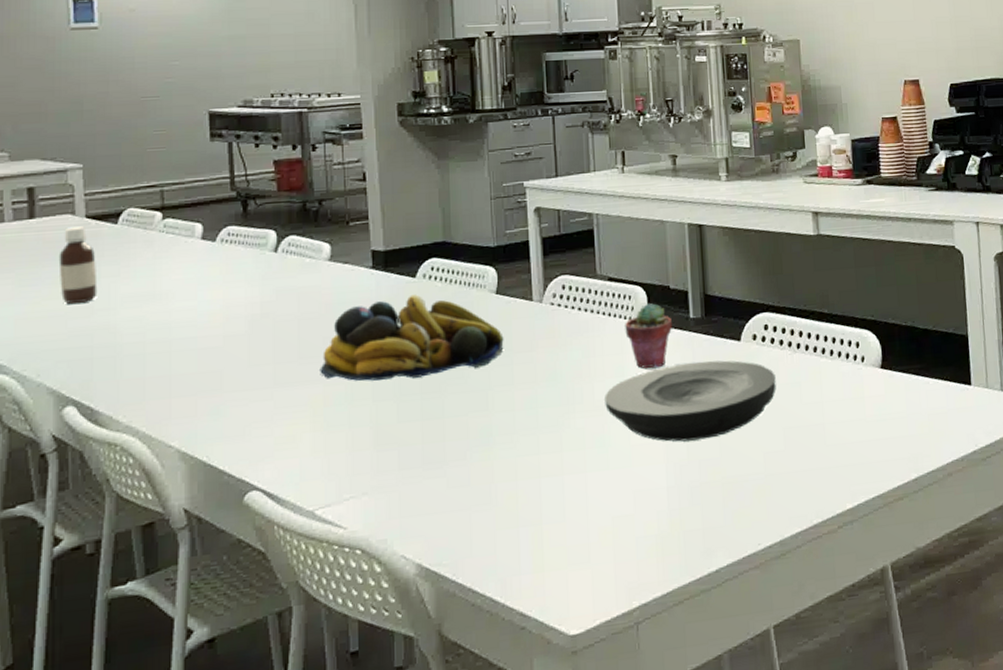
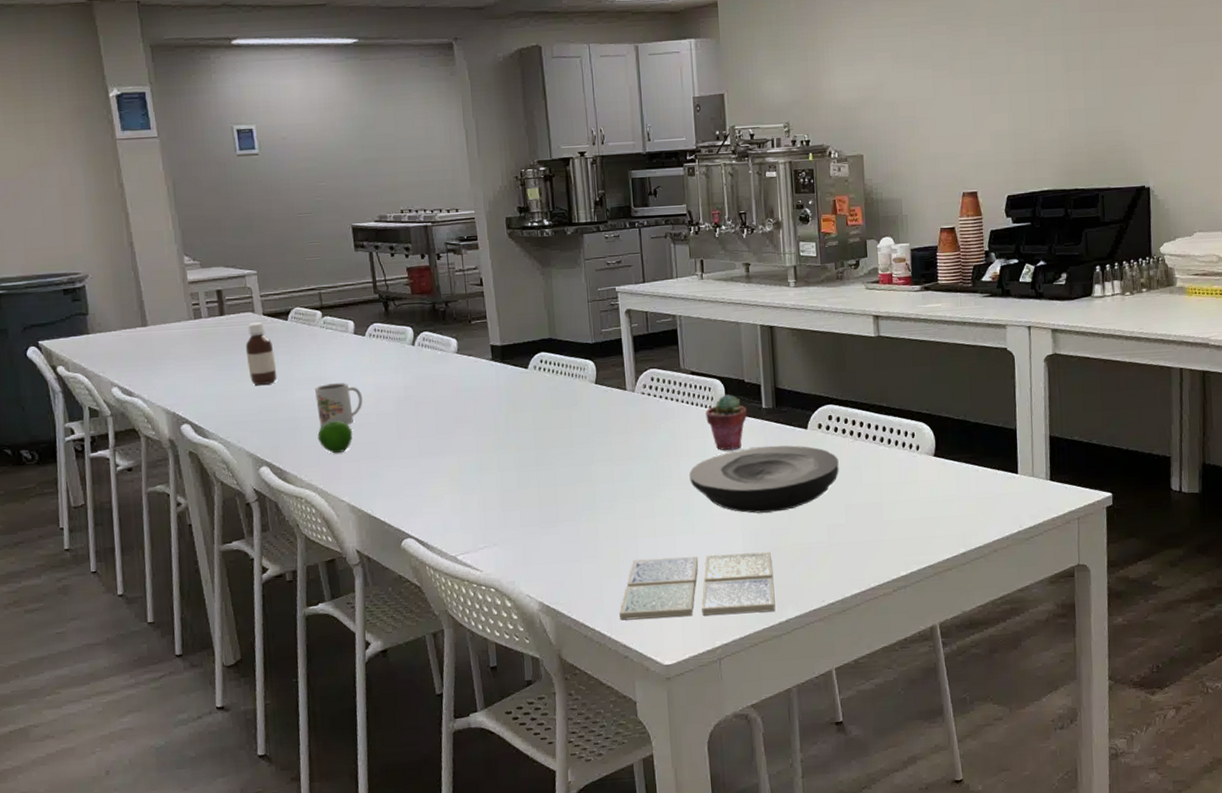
apple: none [144,345,189,387] -> present [317,421,352,454]
mug: none [146,298,207,354] -> present [315,383,363,427]
fruit bowl: present [320,294,504,381] -> none [454,383,603,454]
drink coaster: none [516,487,704,582] -> present [619,551,776,621]

